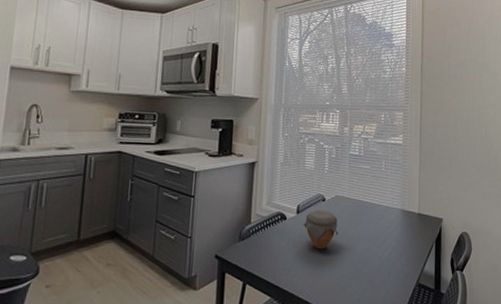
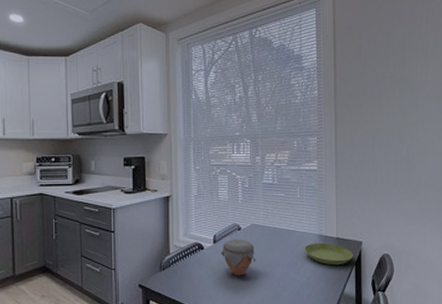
saucer: none [387,218,434,242] -> present [304,243,353,266]

